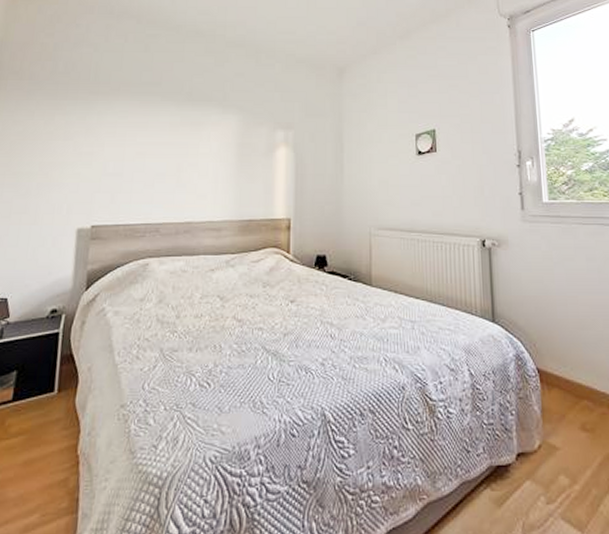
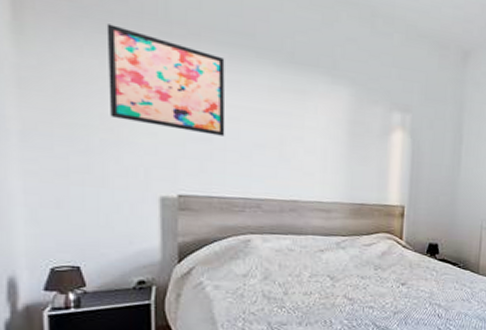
wall art: none [47,92,137,170] -> present [106,23,226,136]

